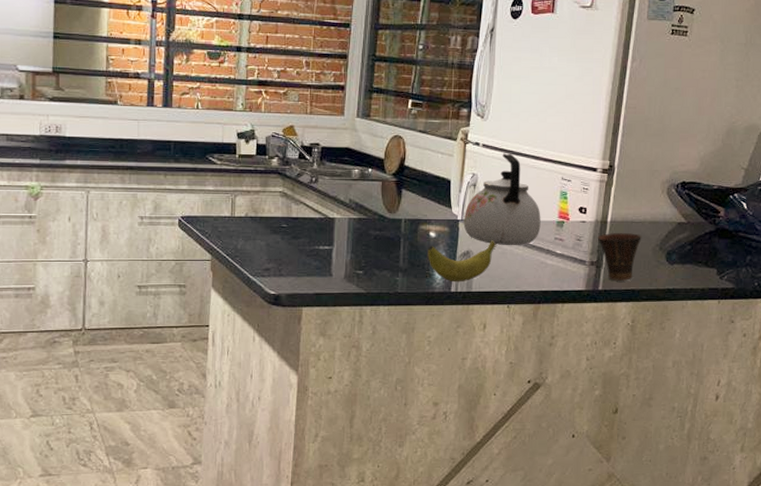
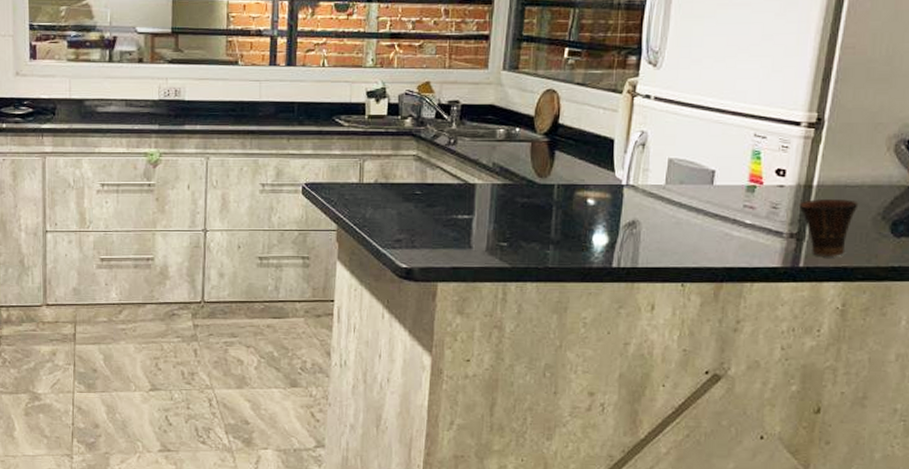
banana: present [427,240,497,283] -> none [584,208,670,257]
kettle: present [463,153,541,245] -> none [629,106,727,214]

